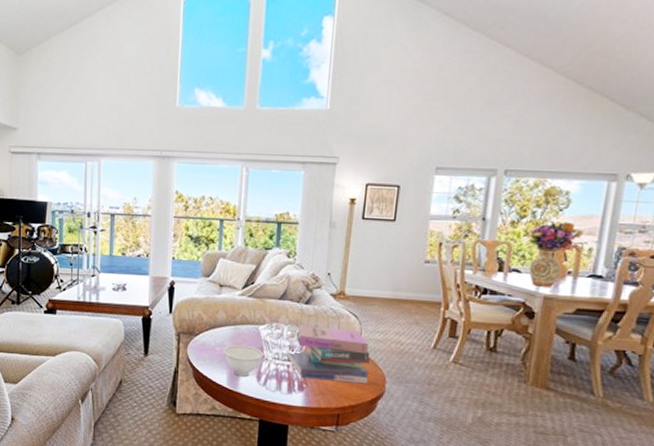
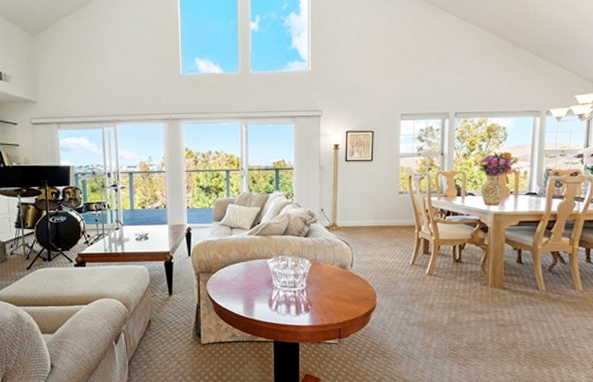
bowl: present [223,344,264,377] -> none [238,277,273,306]
books: present [286,325,370,384] -> none [292,255,362,301]

